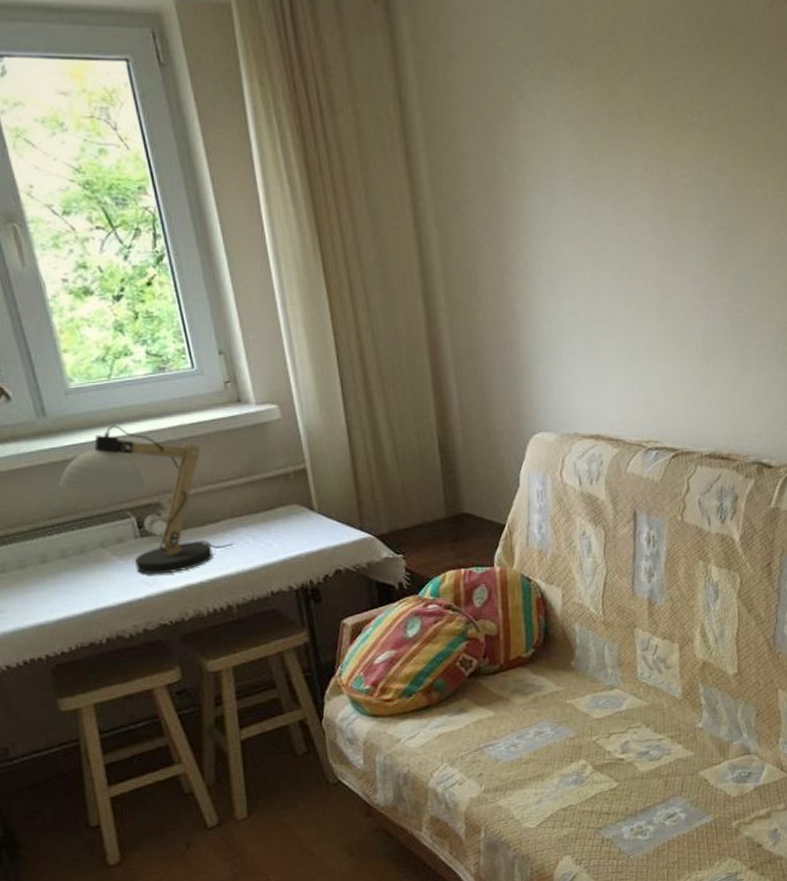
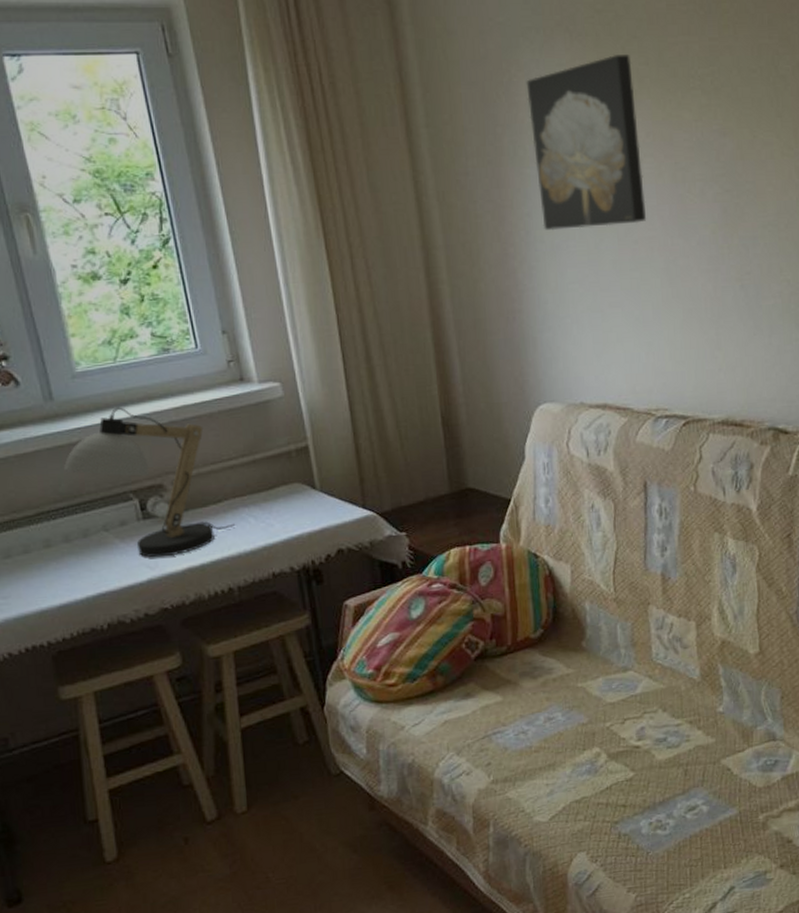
wall art: none [526,87,643,261] -> present [526,55,647,230]

